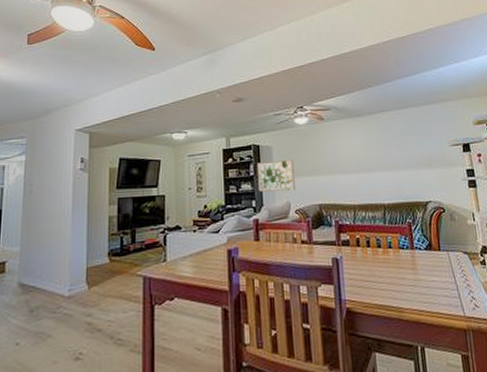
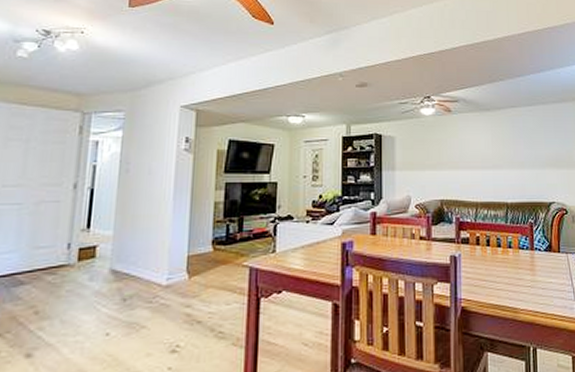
wall art: present [256,159,296,192] -> none [377,151,417,185]

